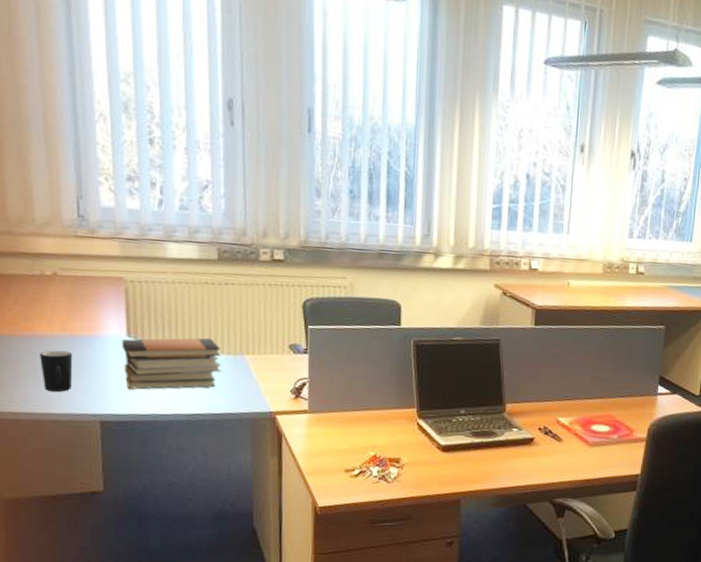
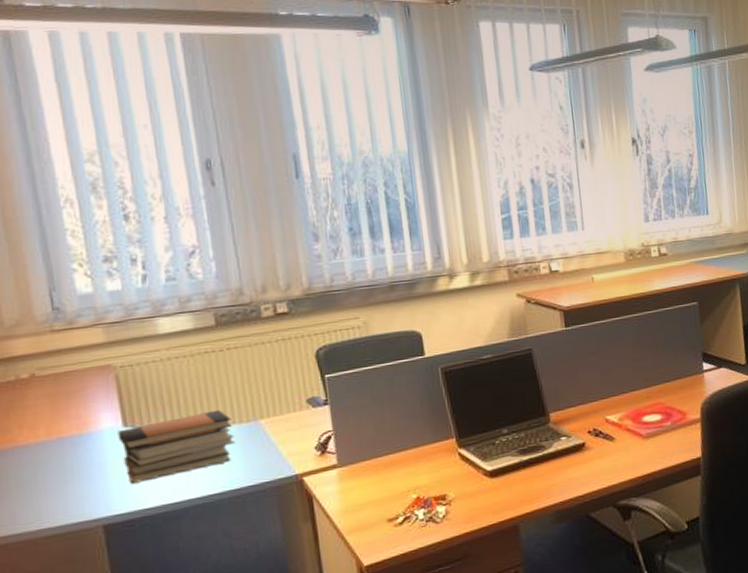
mug: present [40,350,73,392] -> none [24,456,66,505]

